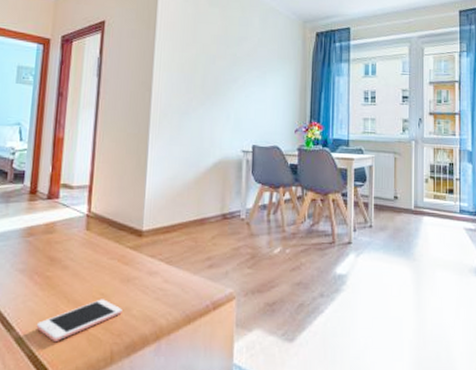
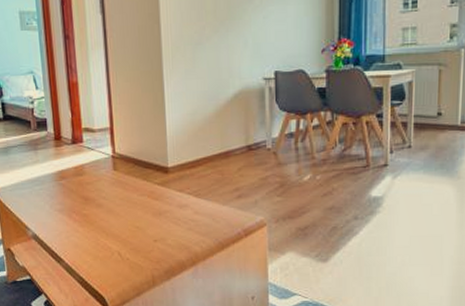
cell phone: present [36,299,122,341] -> none [82,231,158,269]

